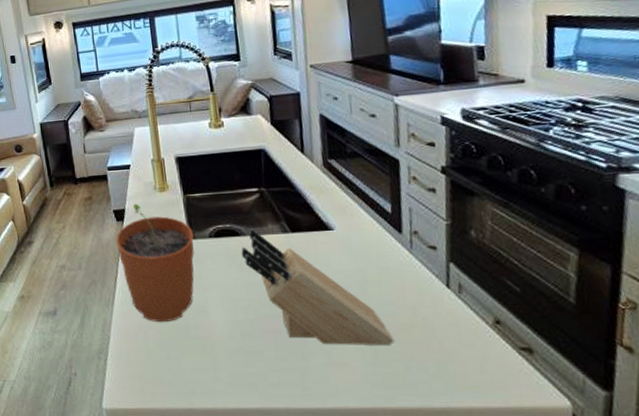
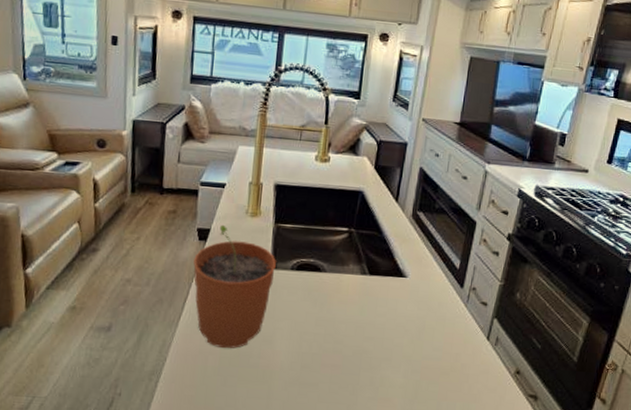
knife block: present [241,228,394,345] -> none [318,266,434,386]

